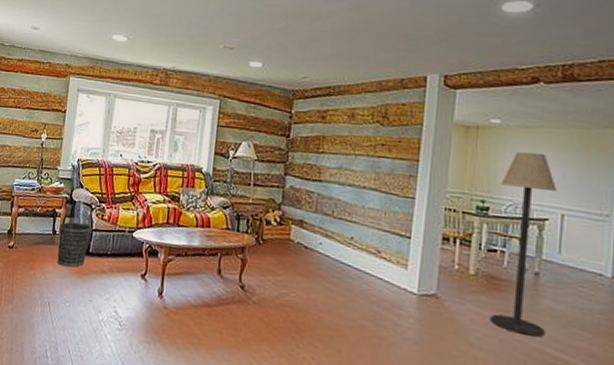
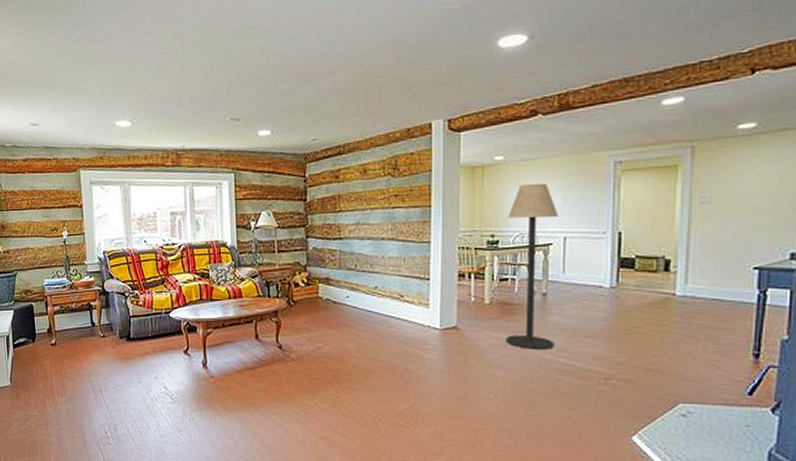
wastebasket: present [57,222,91,267] -> none [97,312,128,355]

